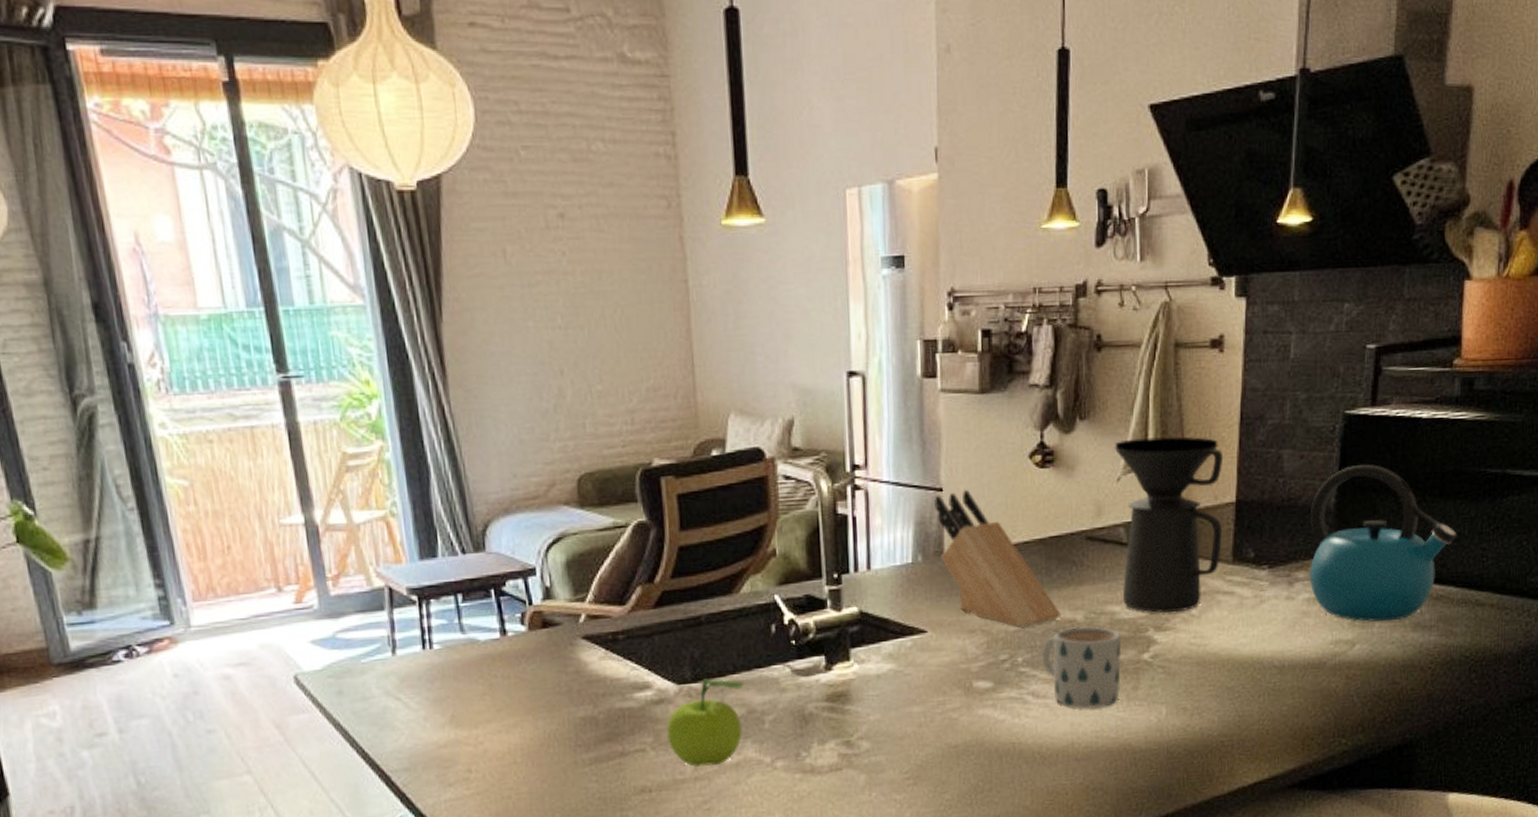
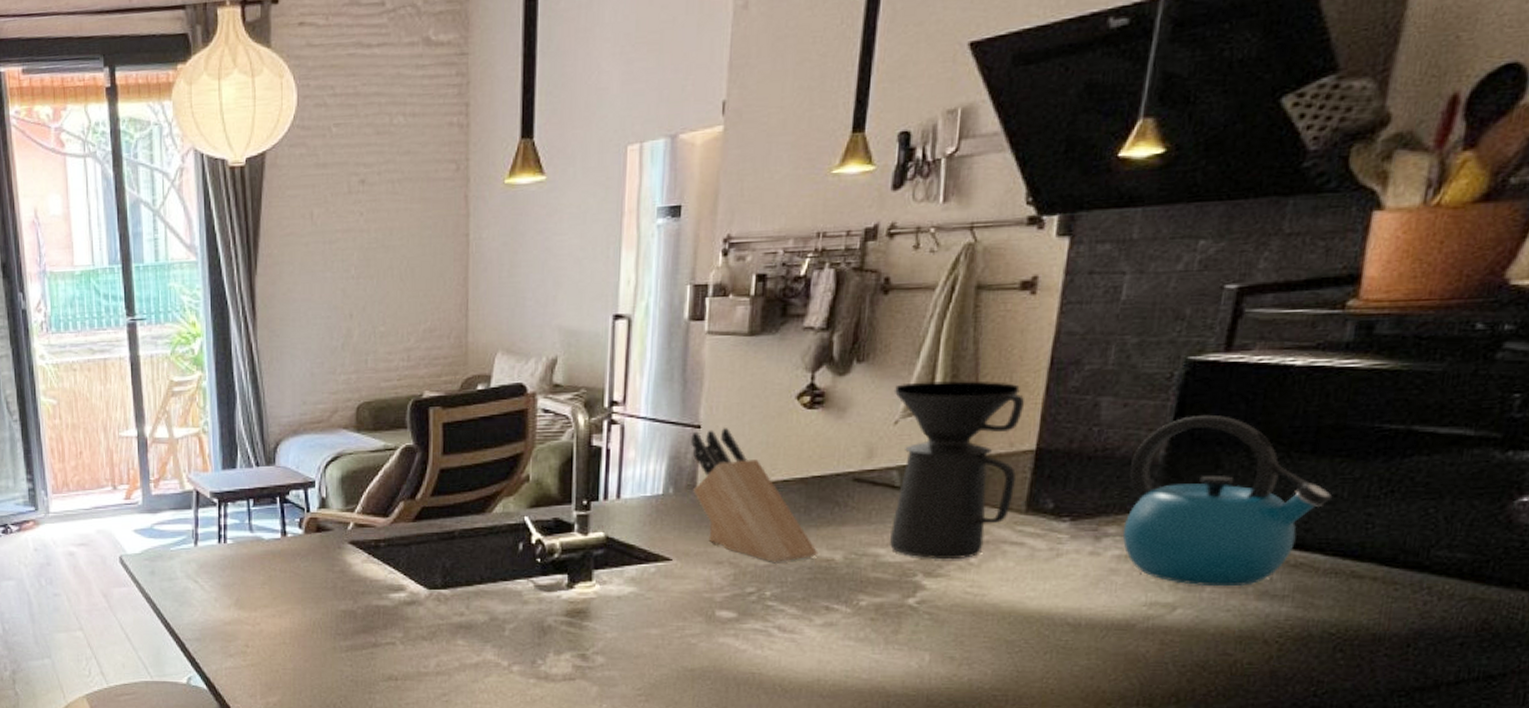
fruit: present [666,678,745,767] -> none [415,586,490,663]
mug: present [1041,626,1122,710] -> none [791,566,883,649]

